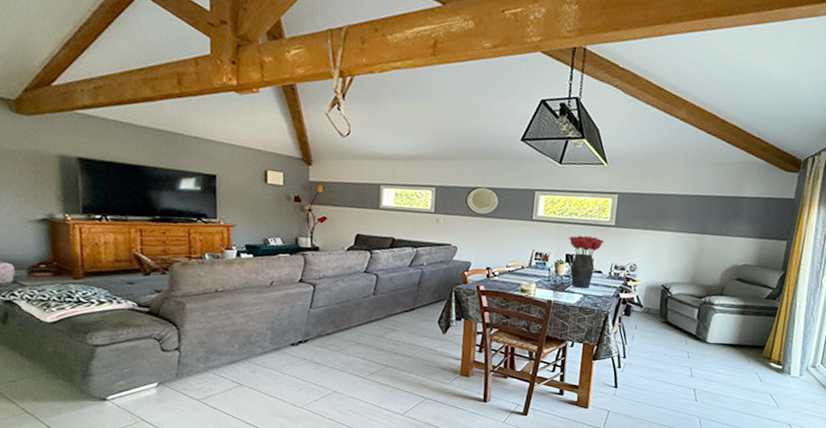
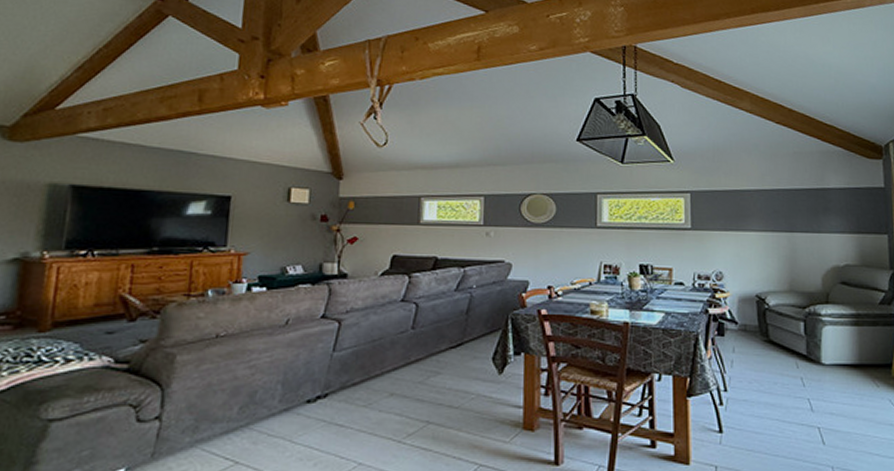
bouquet: present [569,235,604,289] -> none [641,241,682,306]

